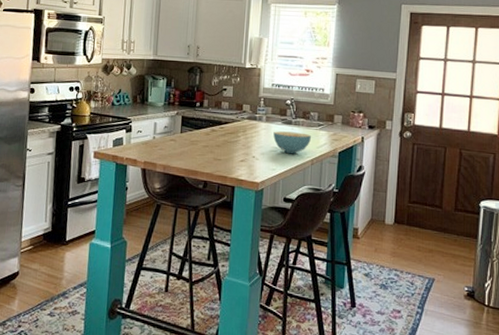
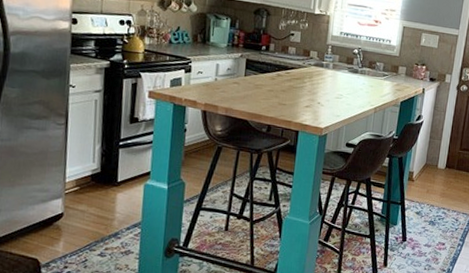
cereal bowl: present [273,131,312,154] -> none [339,79,377,102]

